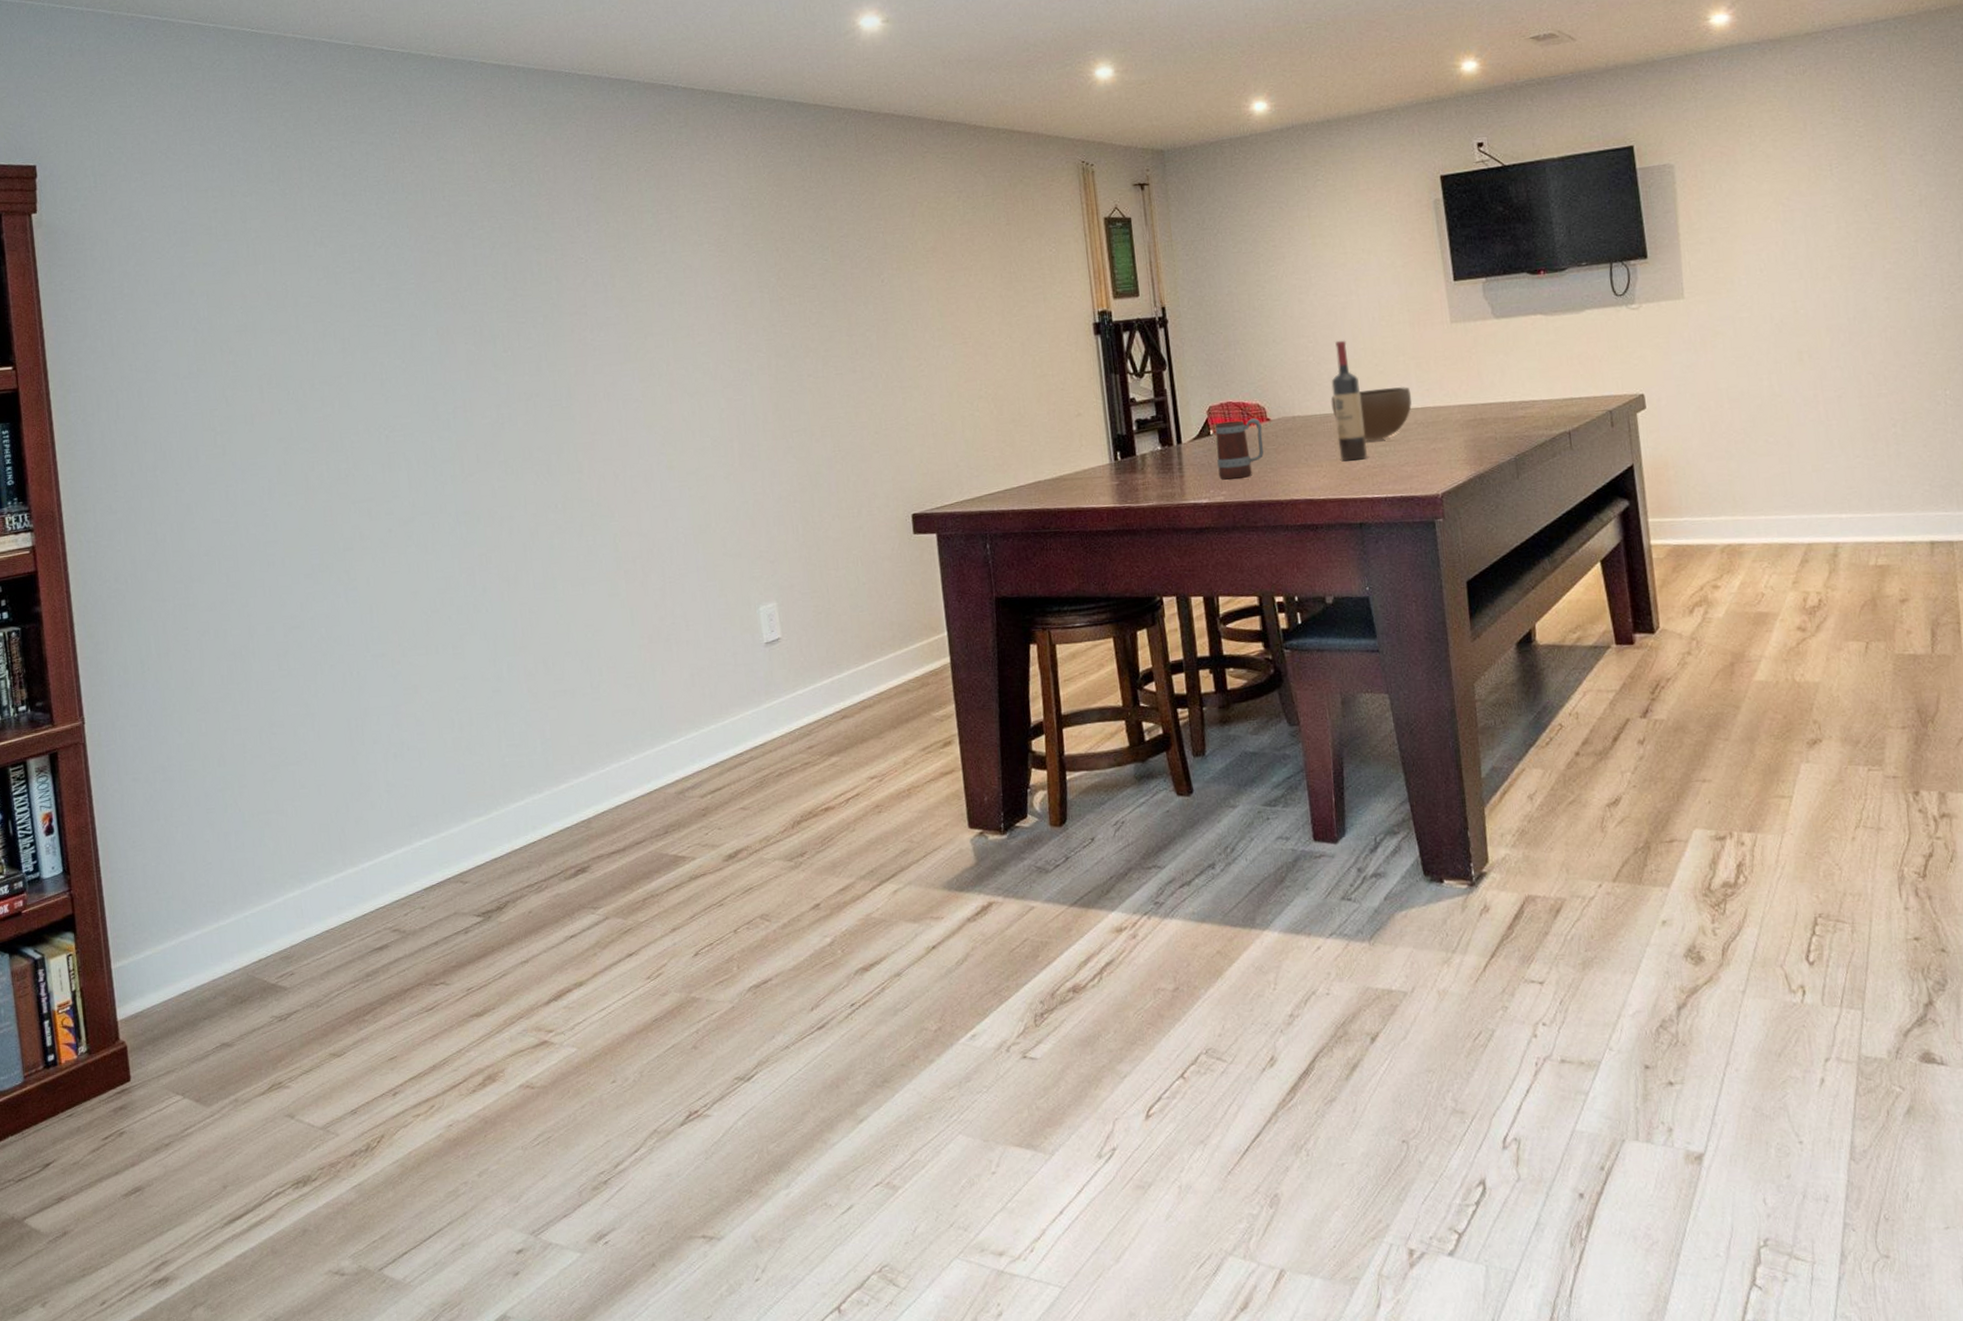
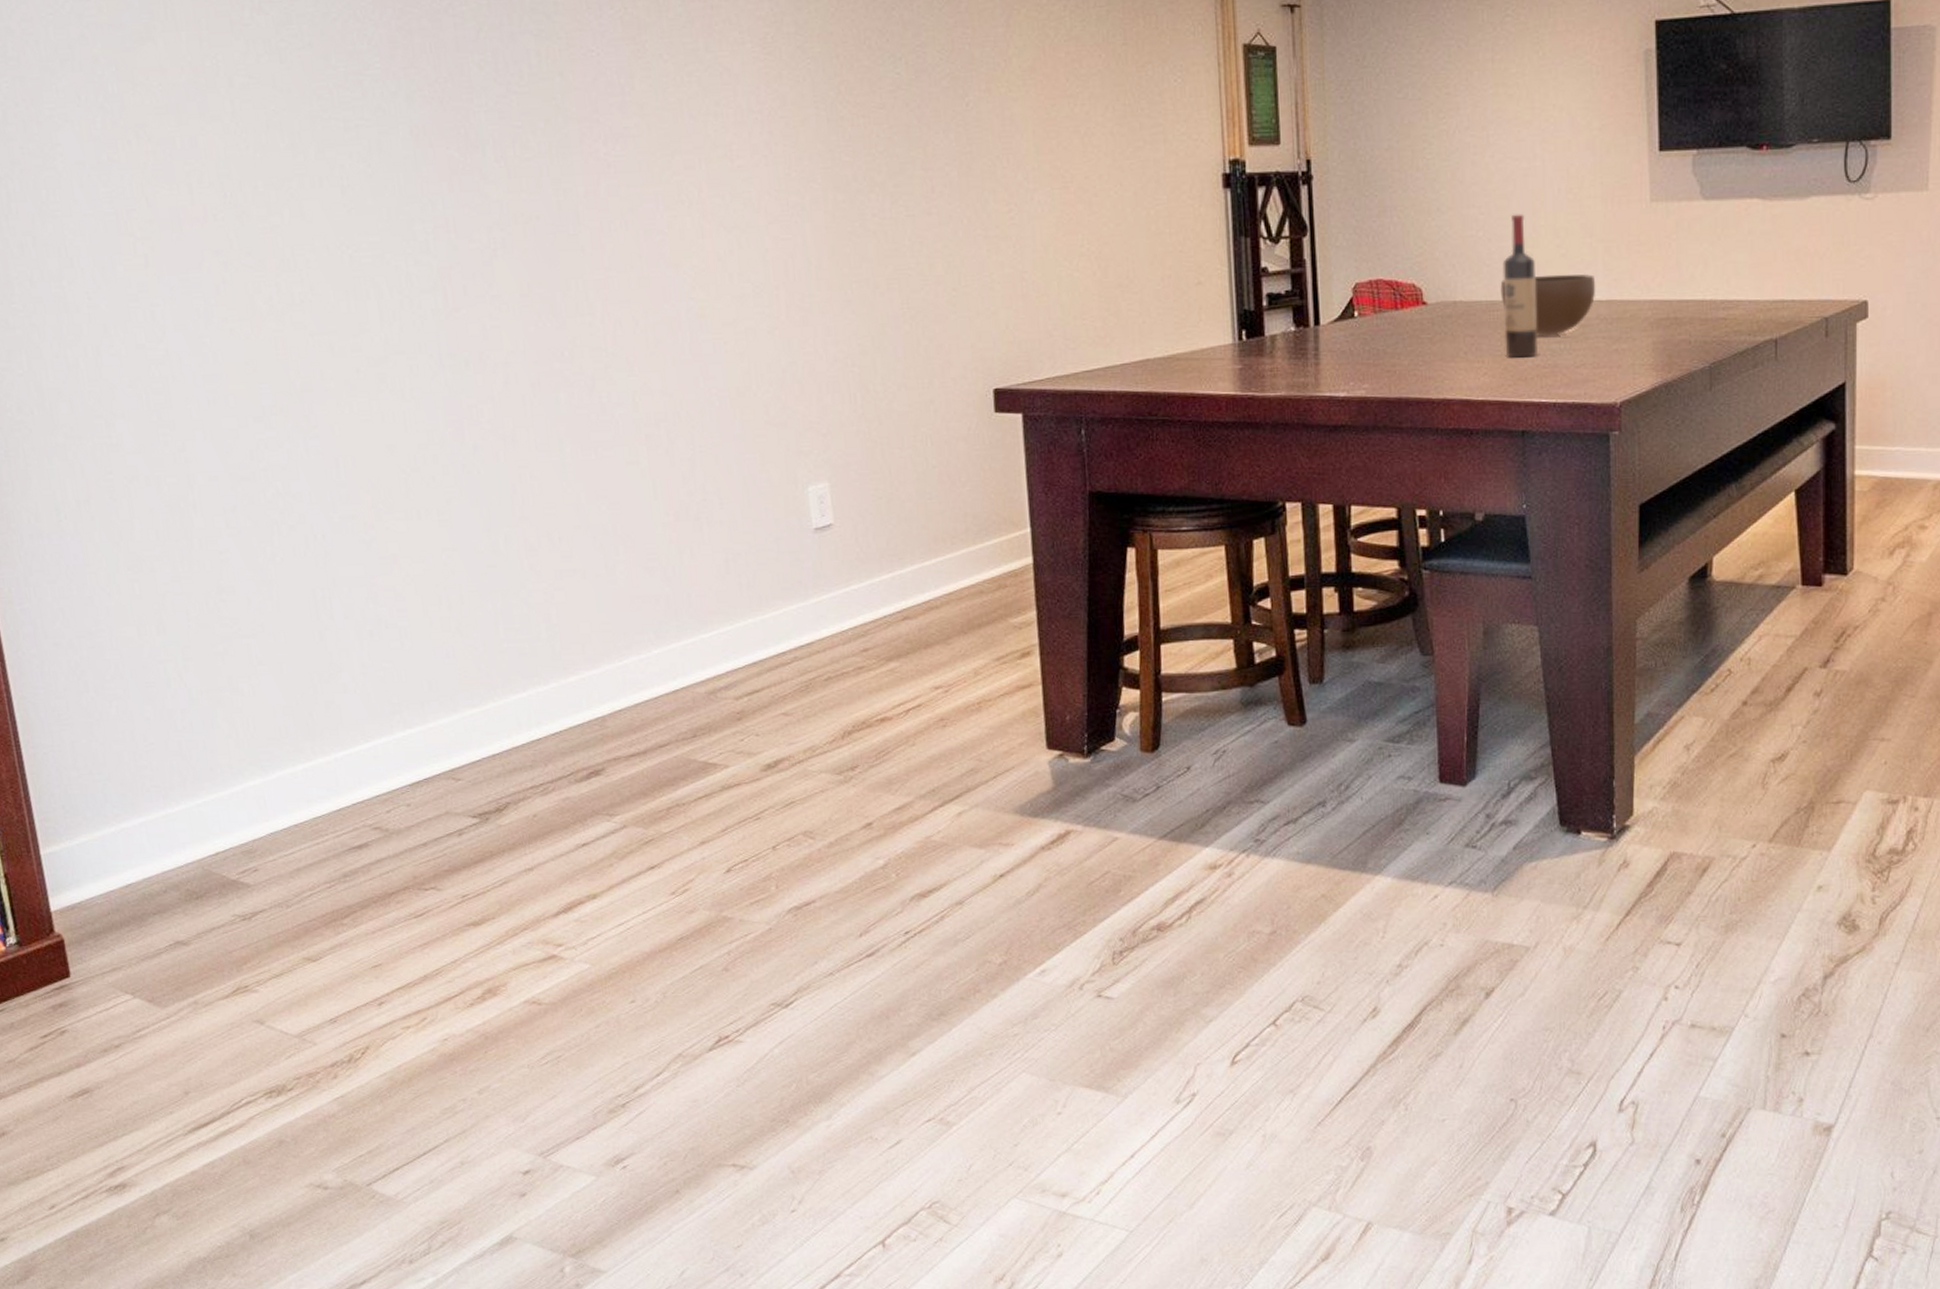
beer mug: present [1215,417,1264,480] -> none [1360,300,1417,371]

